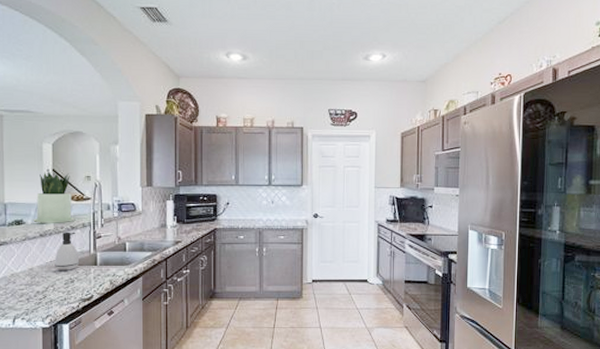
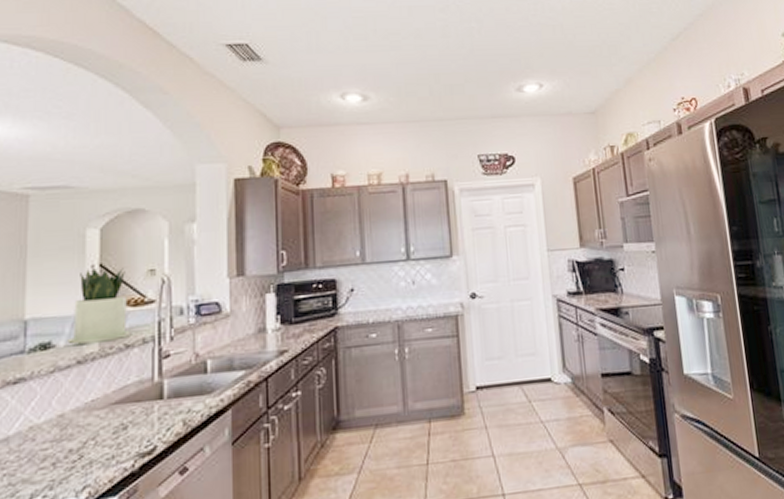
soap dispenser: present [54,232,80,270] -> none [98,352,137,413]

